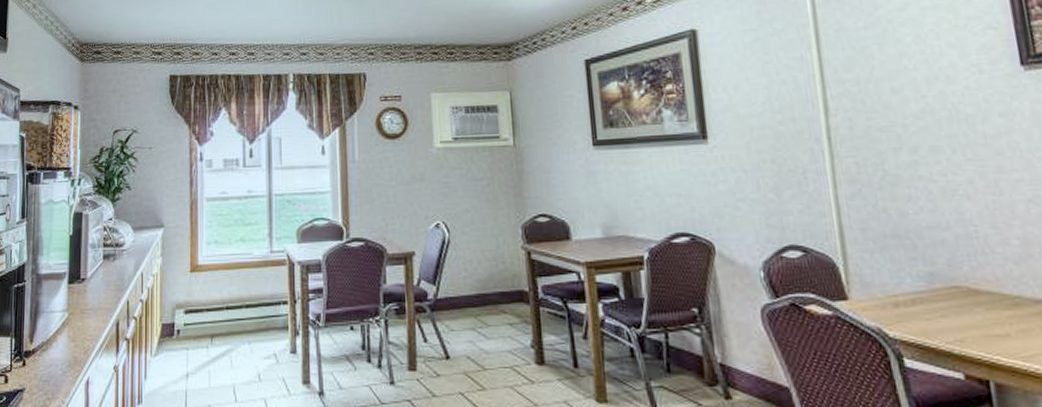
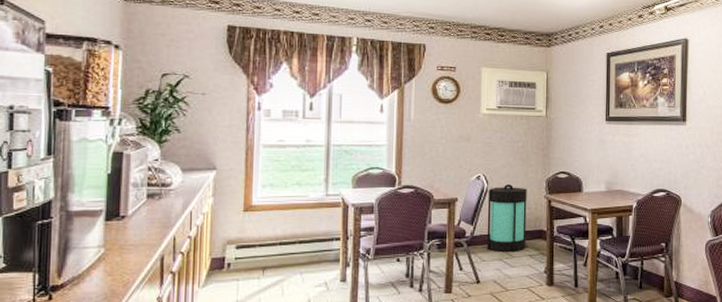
lantern: none [450,233,504,320] -> present [486,184,527,253]

